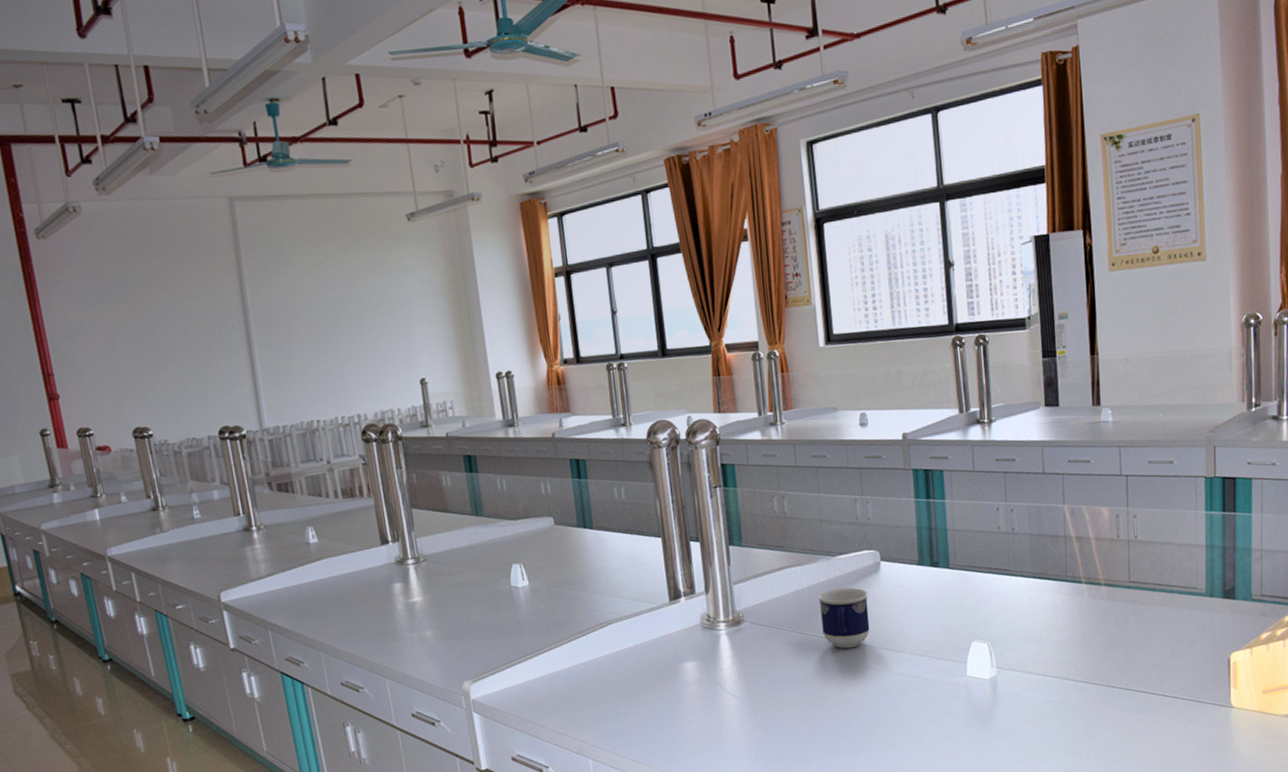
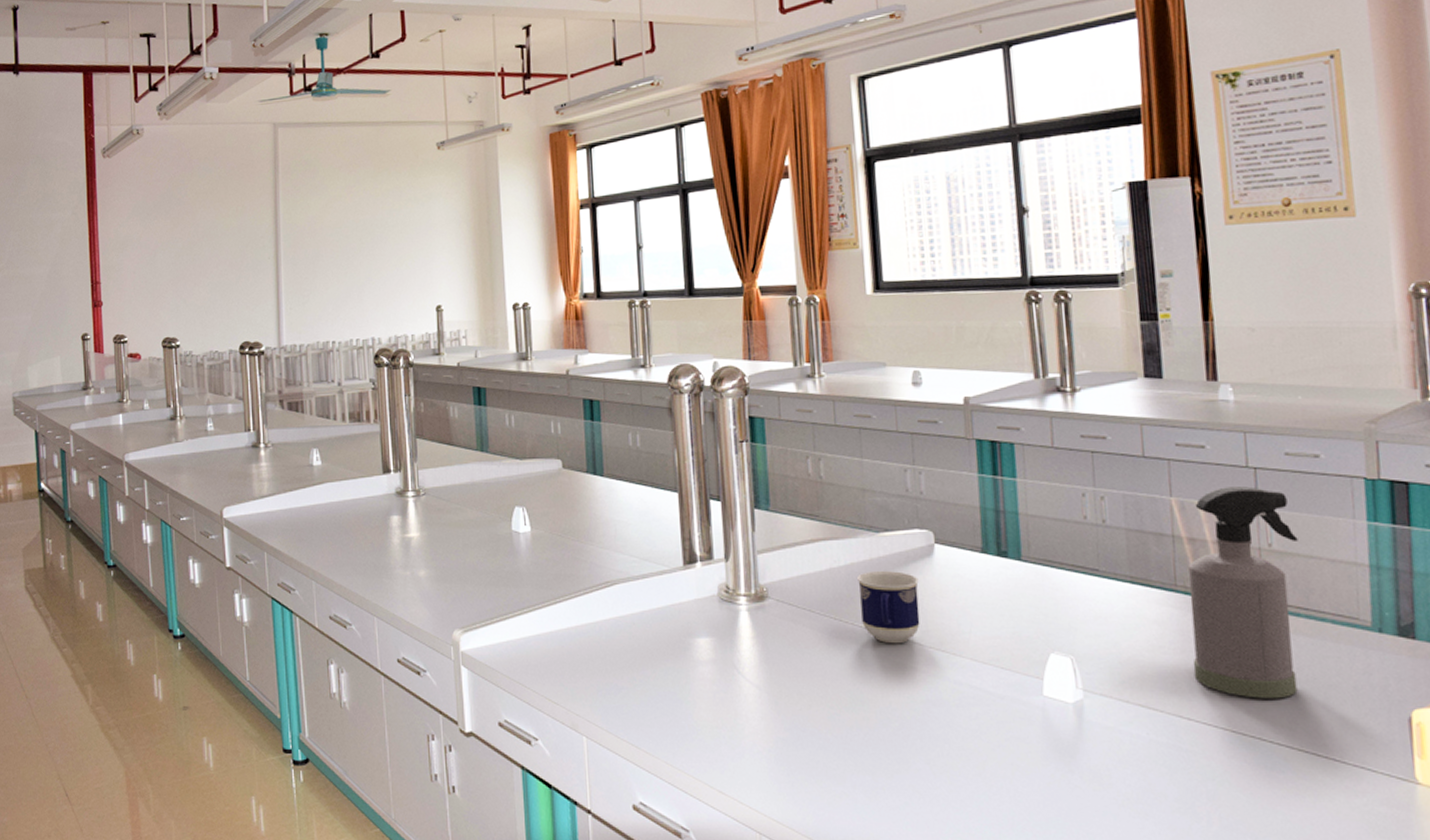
spray bottle: none [1076,491,1156,659] -> present [1188,486,1298,699]

